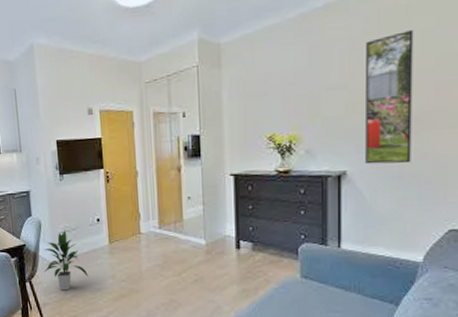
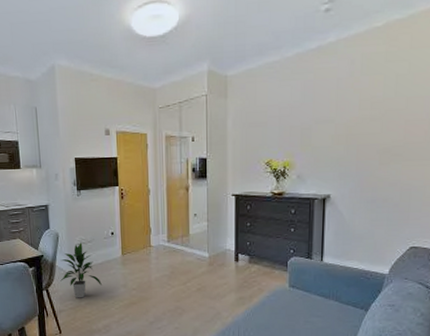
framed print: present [365,30,414,165] -> none [346,74,390,190]

